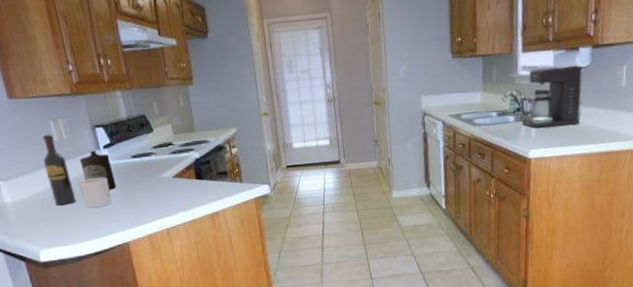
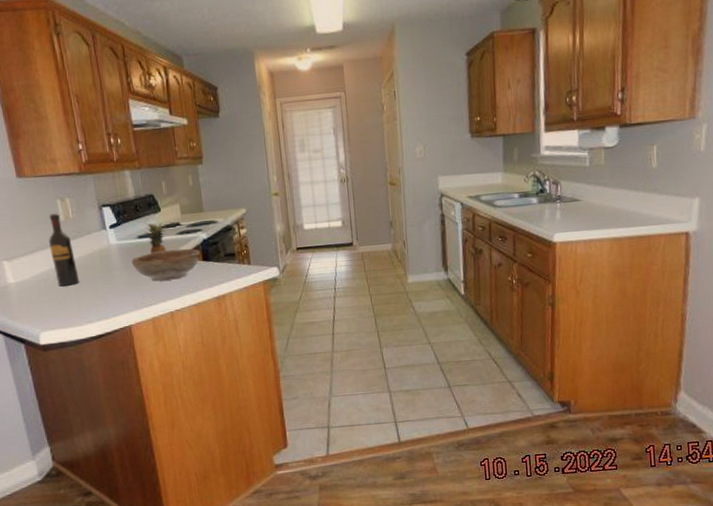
mug: present [78,177,112,208] -> none [83,258,116,290]
canister: present [79,150,116,190] -> none [85,230,121,271]
bowl: none [126,167,194,200] -> present [131,248,200,281]
fruit: none [137,142,161,173] -> present [144,223,168,254]
coffee maker: present [521,65,582,128] -> none [544,145,609,211]

